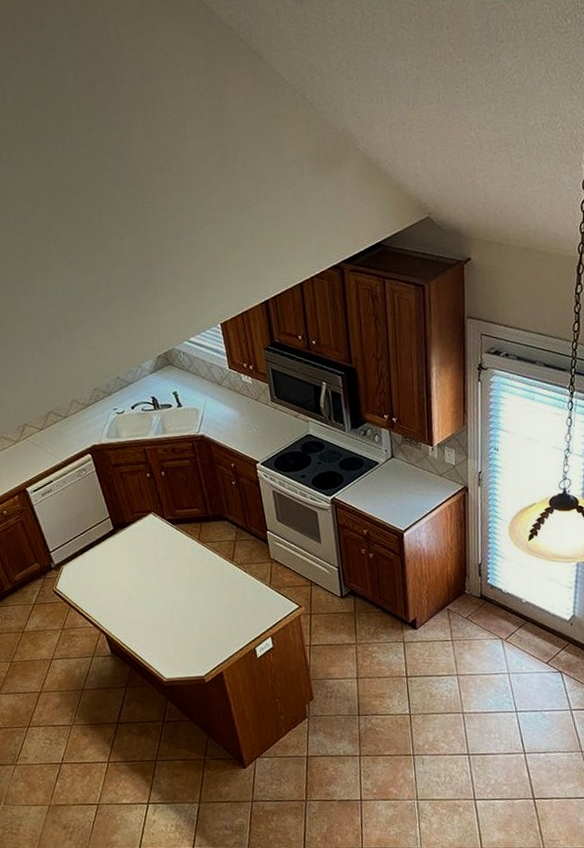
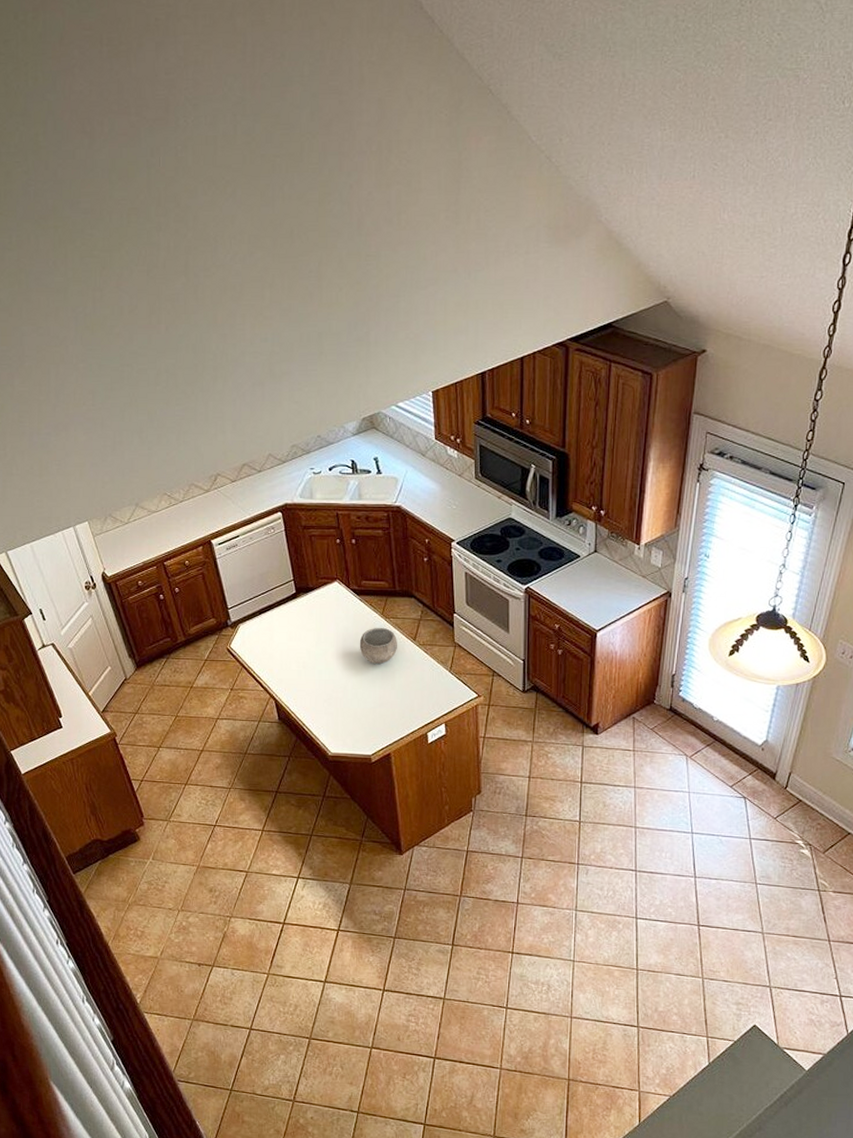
bowl: none [180,552,217,588] -> present [359,627,397,664]

